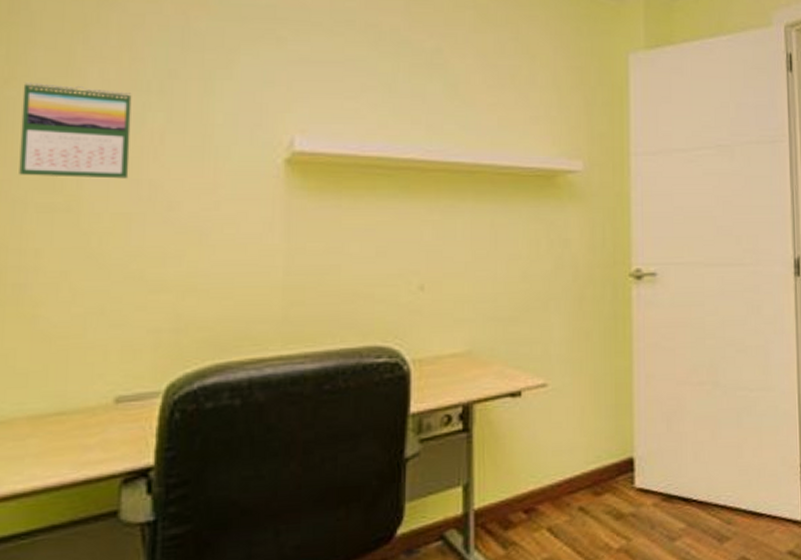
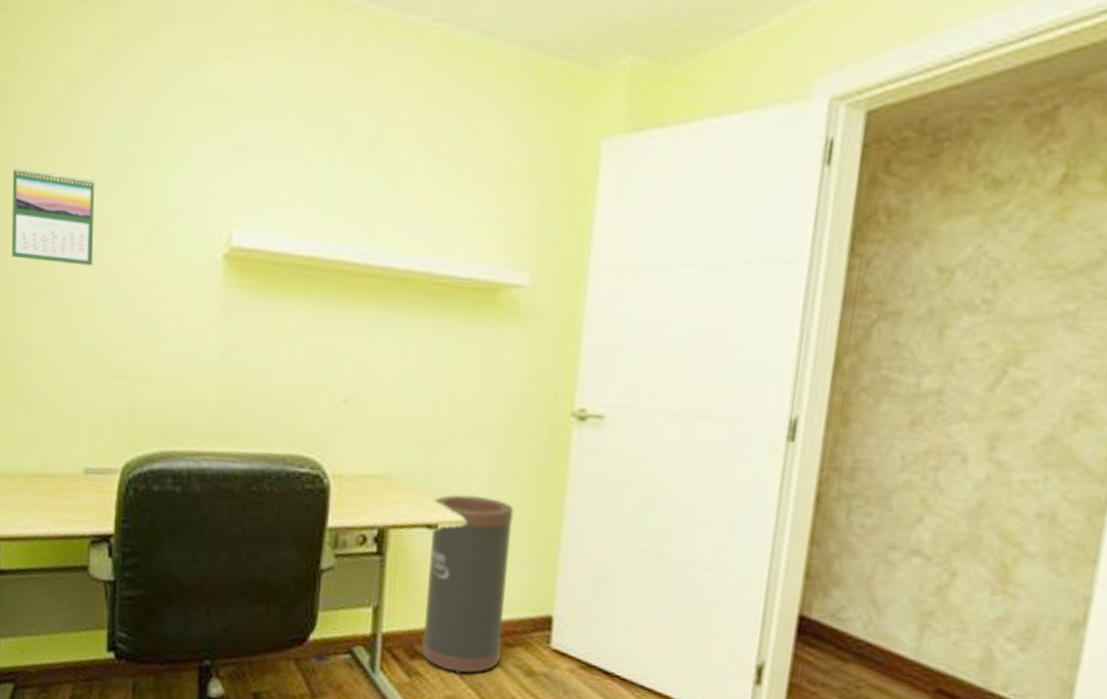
trash can: none [515,357,592,534] -> present [421,494,514,674]

